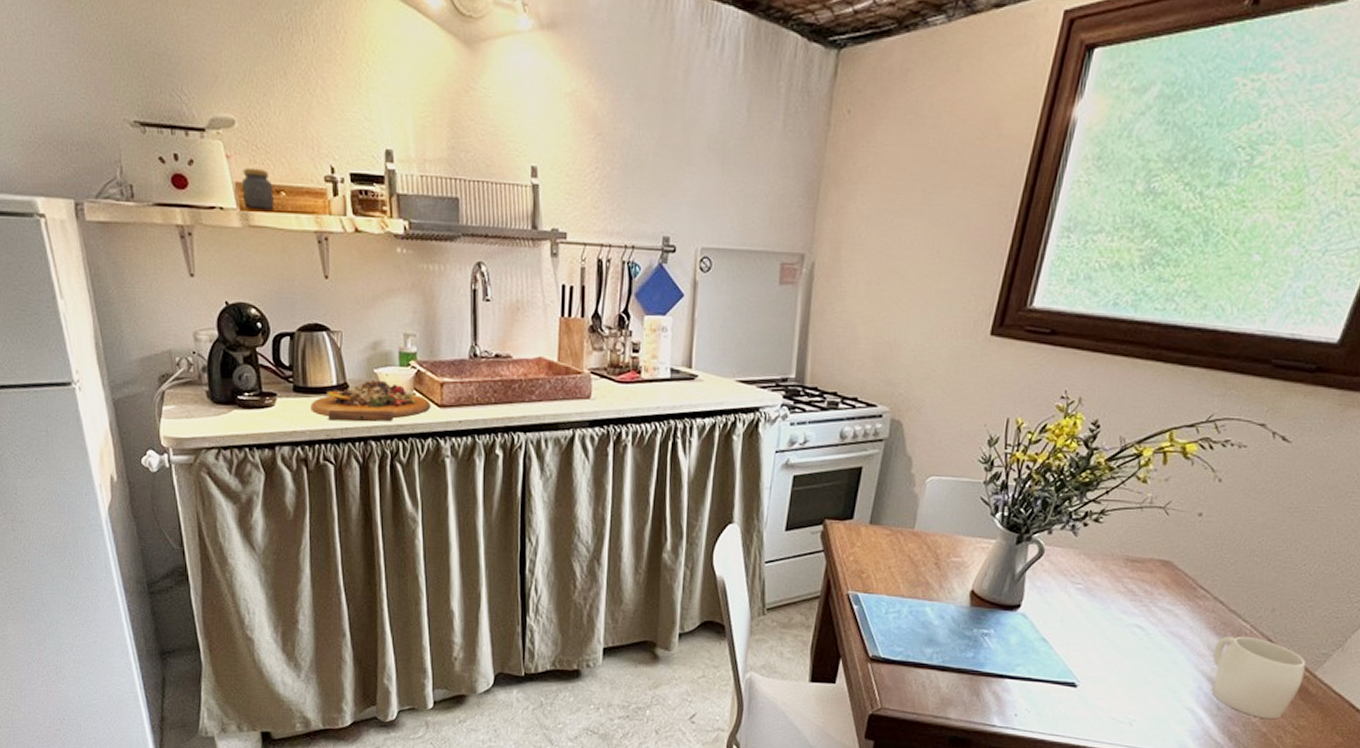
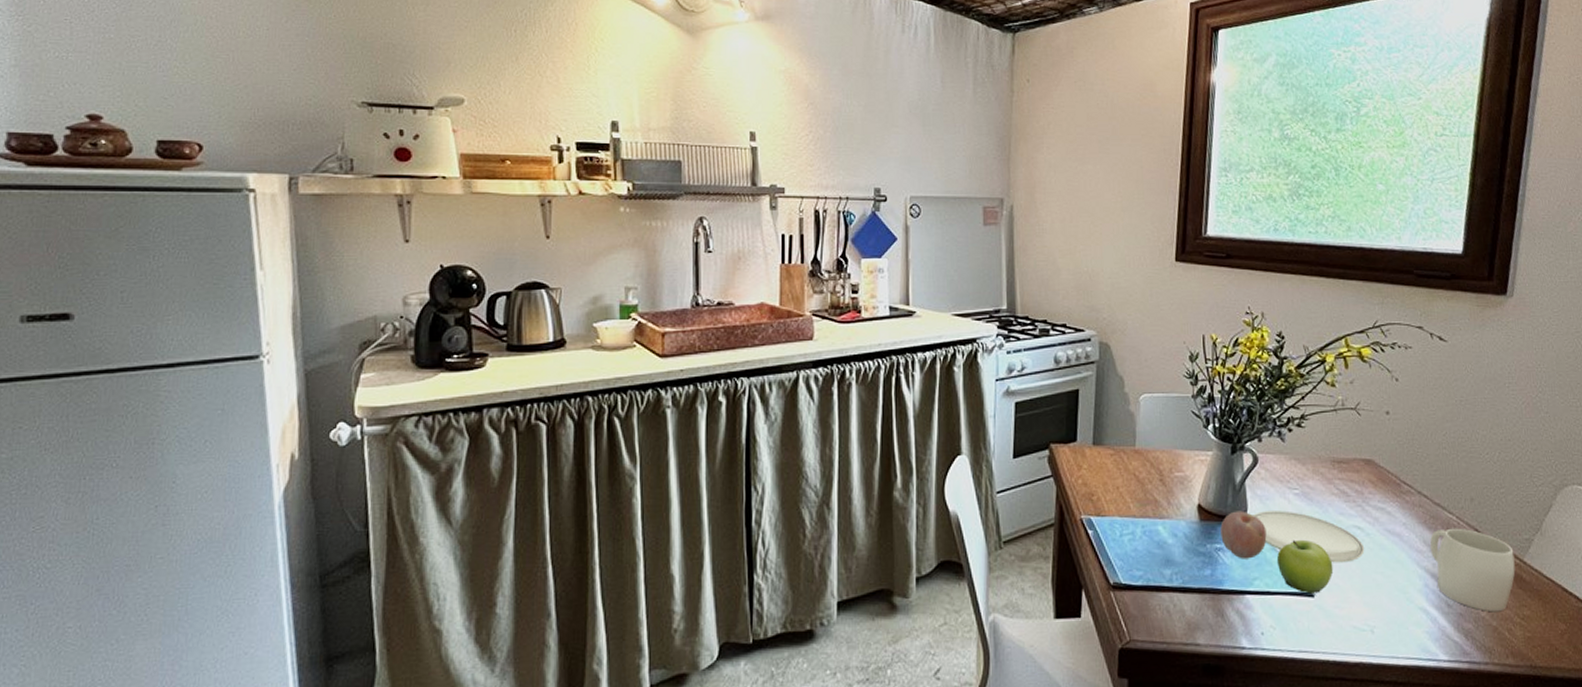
jar: present [241,167,274,212] -> none [466,140,498,179]
cutting board: present [310,379,431,422] -> none [524,333,652,378]
fruit: none [989,600,1040,646] -> present [1220,510,1267,559]
plate: none [1028,602,1142,659] -> present [1253,511,1365,563]
fruit: none [1044,632,1104,685] -> present [1276,539,1334,594]

